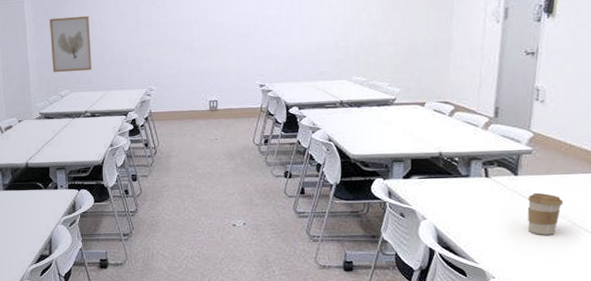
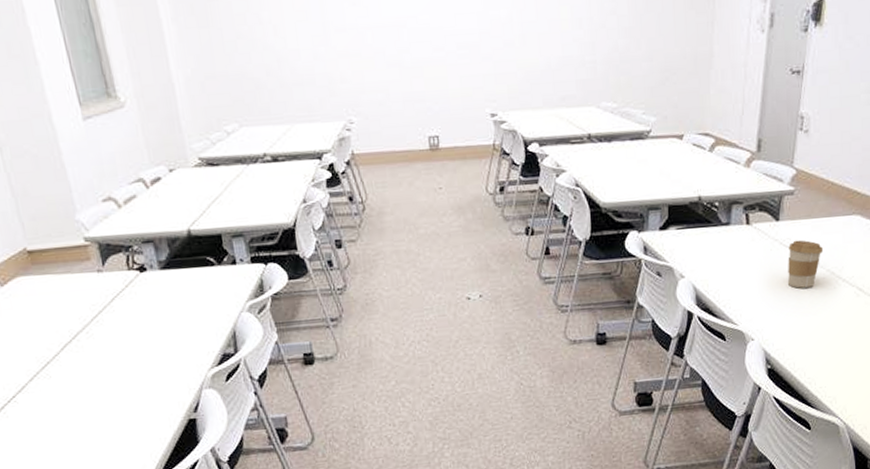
wall art: present [50,16,92,72] -> none [197,14,267,98]

